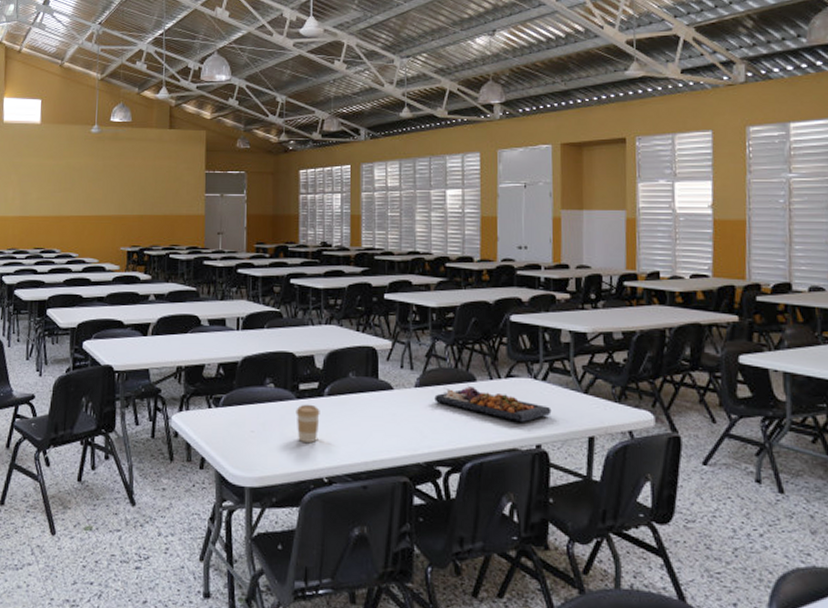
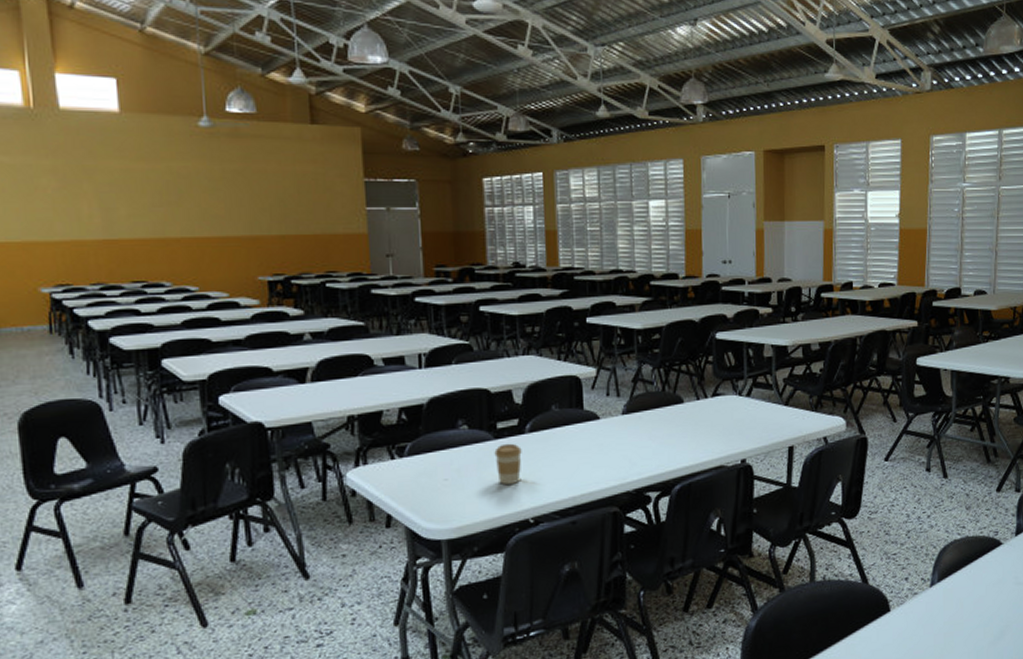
food tray: present [434,385,552,422] -> none [642,407,755,439]

